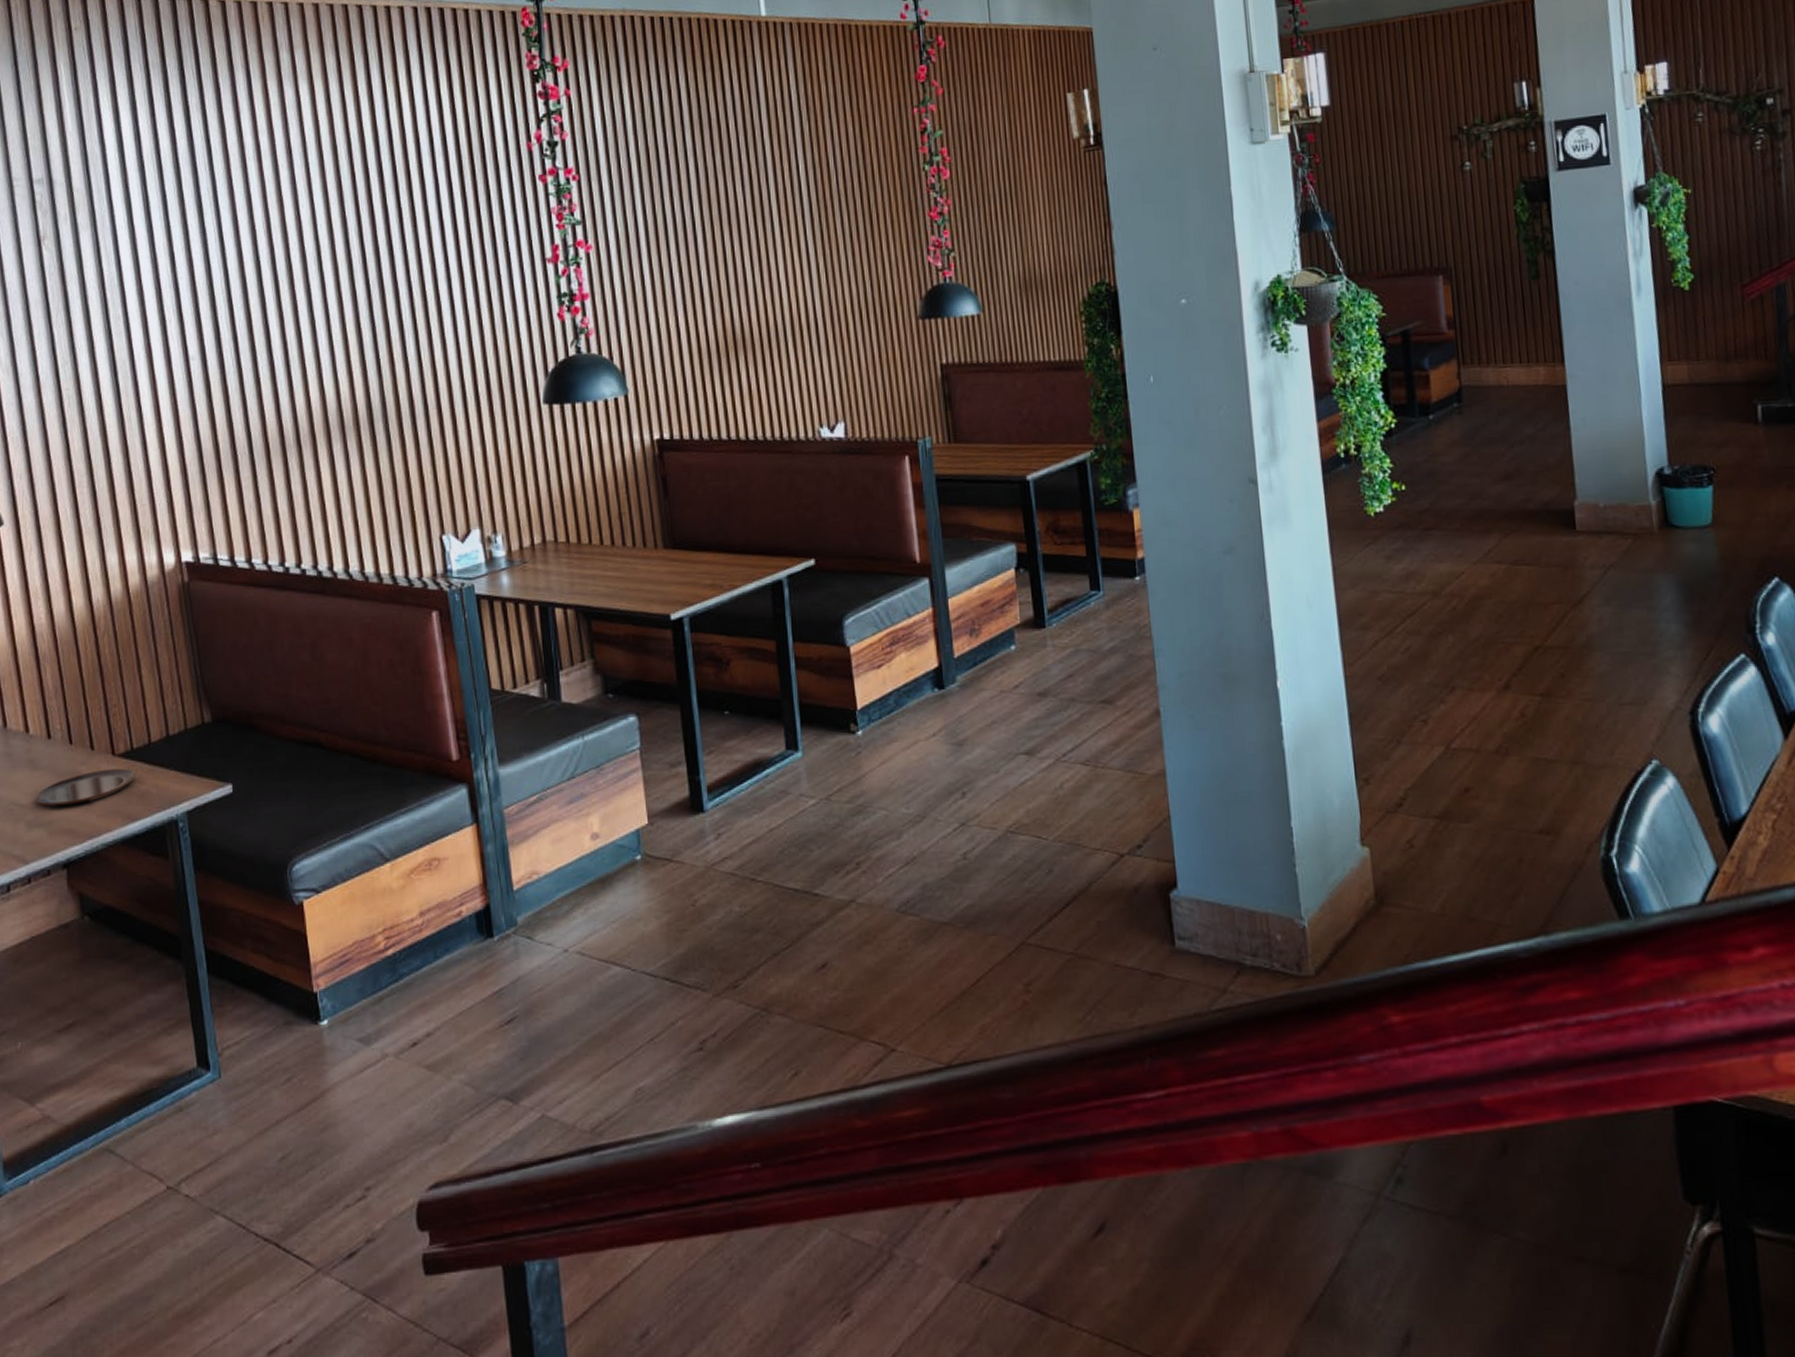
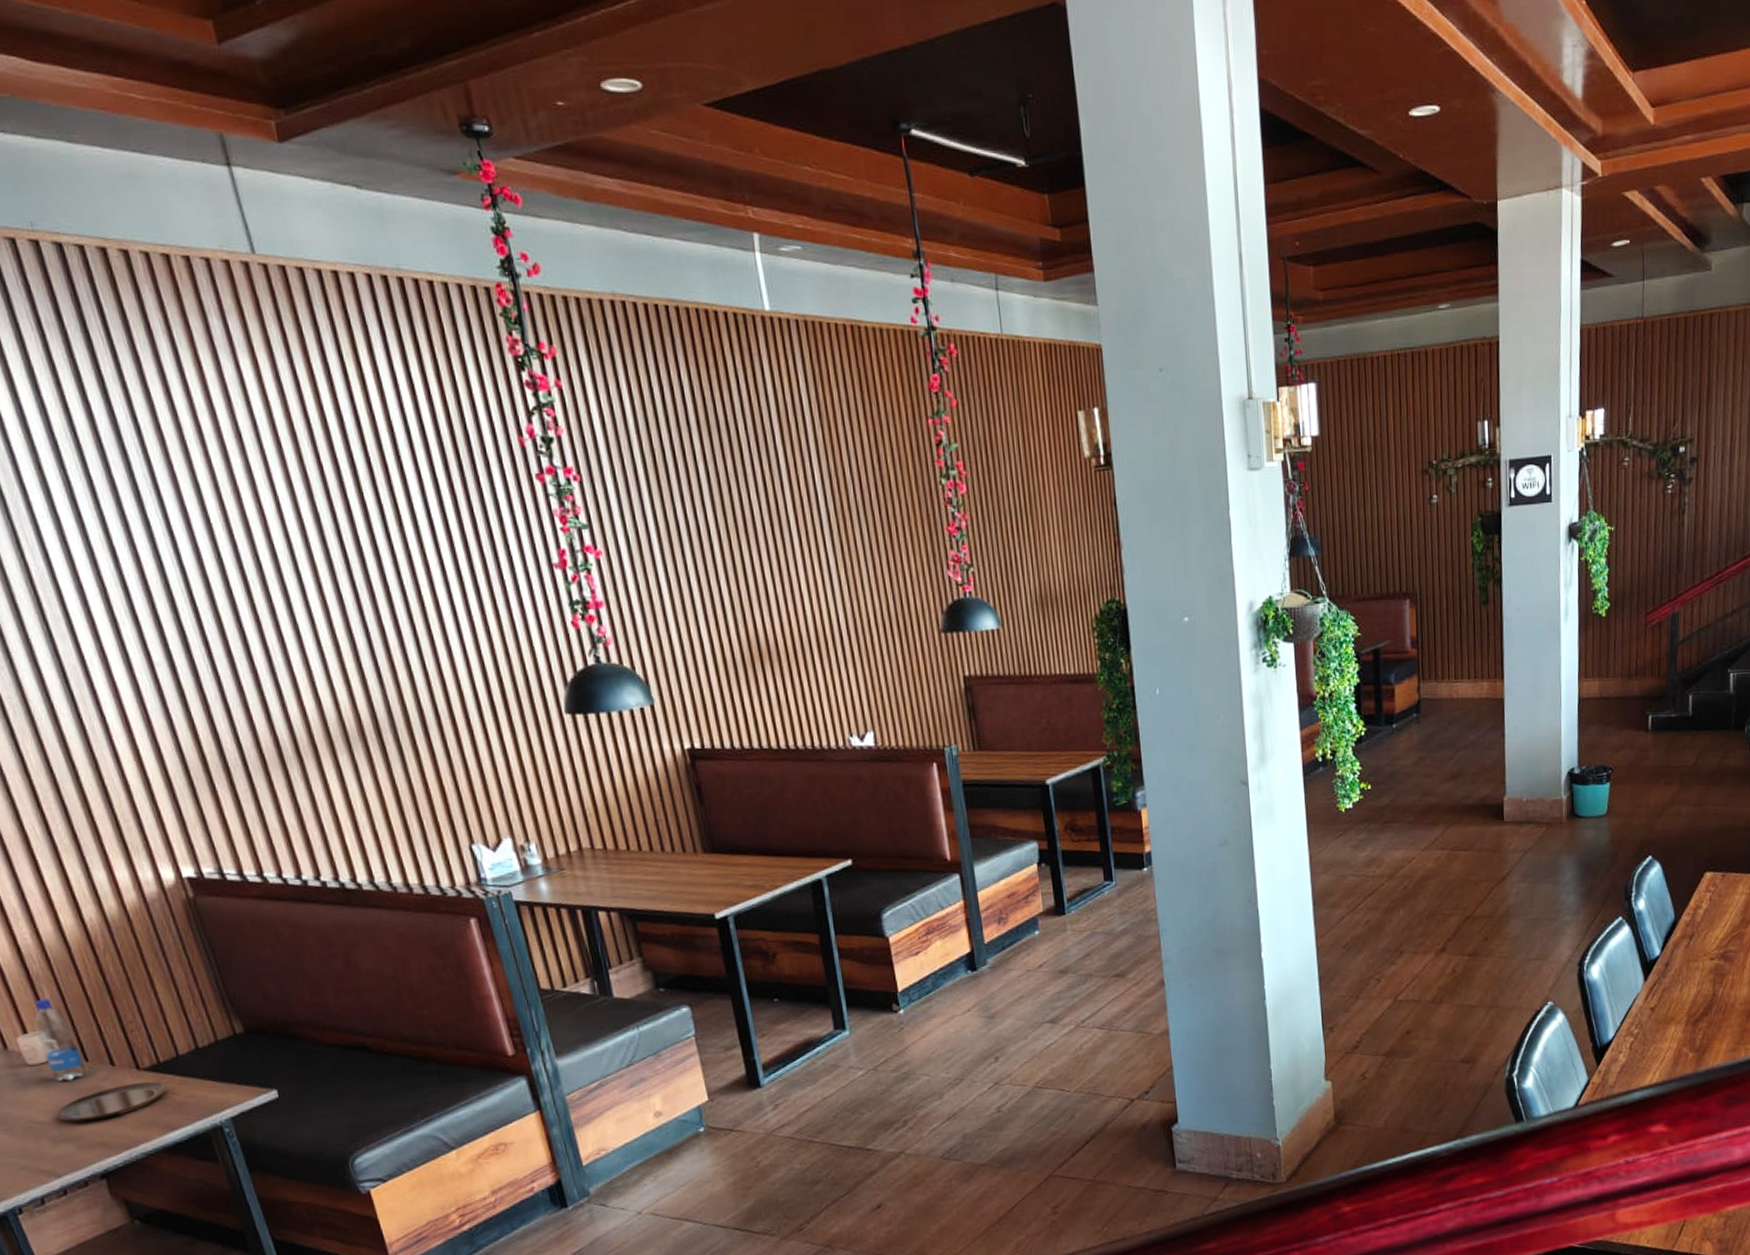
mug: none [15,711,39,745] -> present [16,1031,49,1066]
bottle: none [33,678,67,764] -> present [34,998,85,1082]

